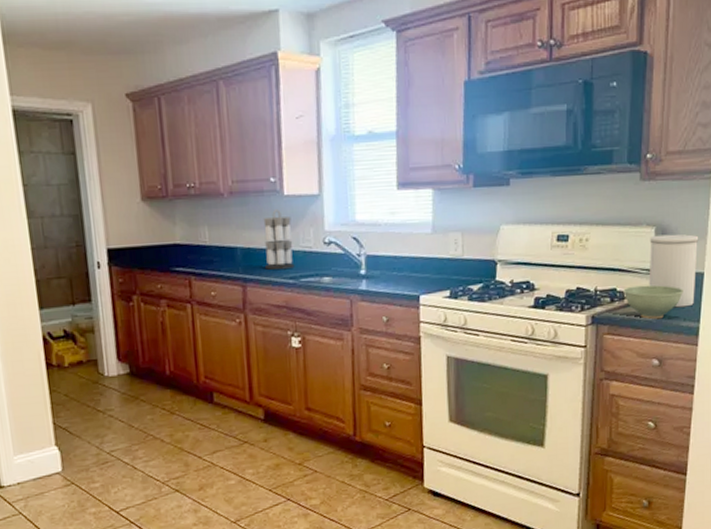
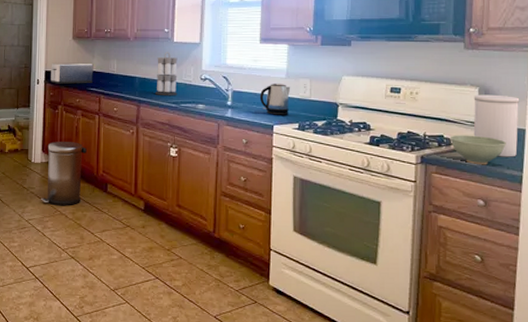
toaster: none [114,233,178,266] -> present [51,62,94,84]
pedal bin: none [124,342,180,429] -> present [41,142,87,206]
kettle: none [400,240,439,283] -> present [259,83,291,115]

